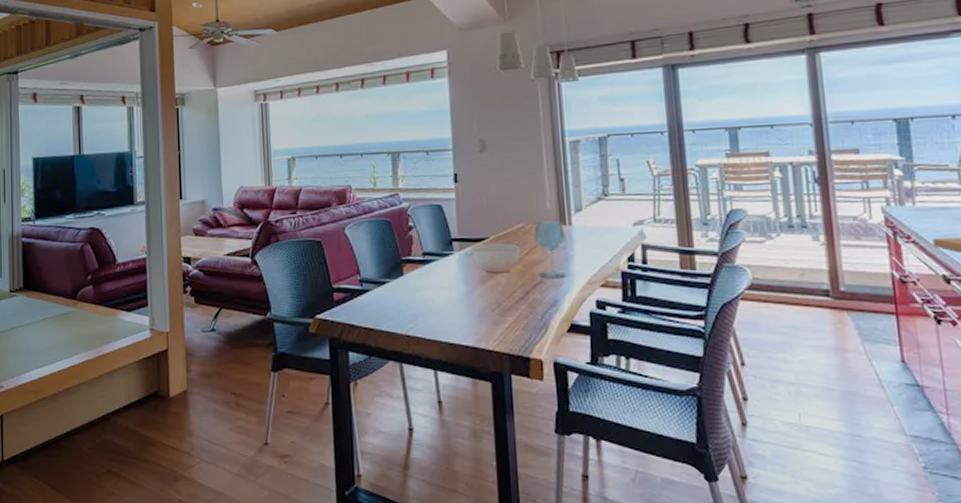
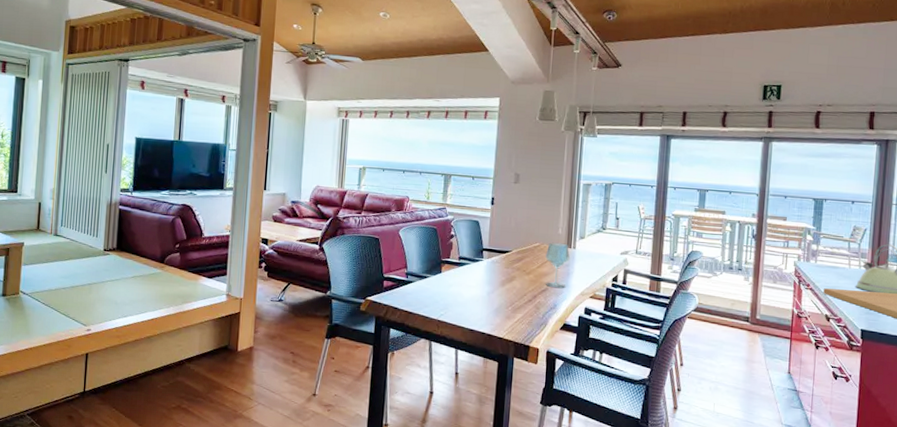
bowl: present [471,242,521,274] -> none [497,255,535,280]

